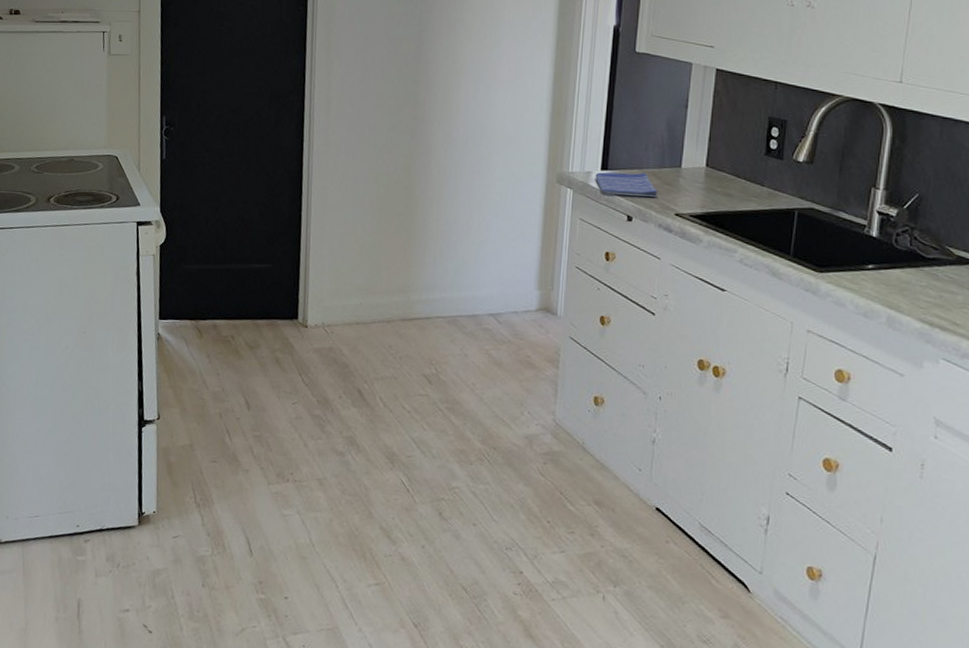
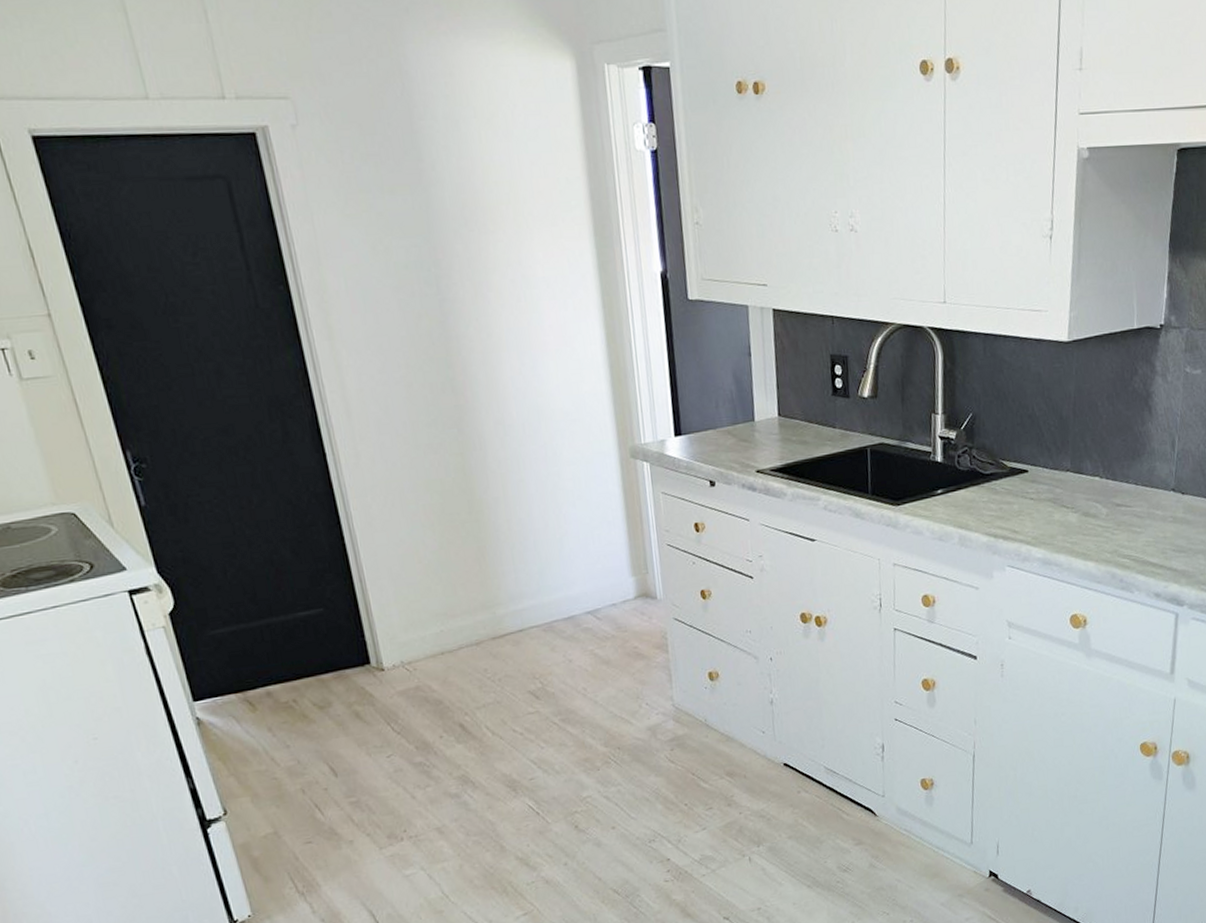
dish towel: present [595,172,658,198] -> none [669,432,736,462]

